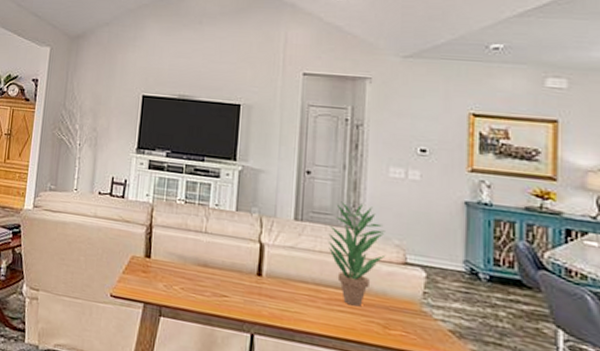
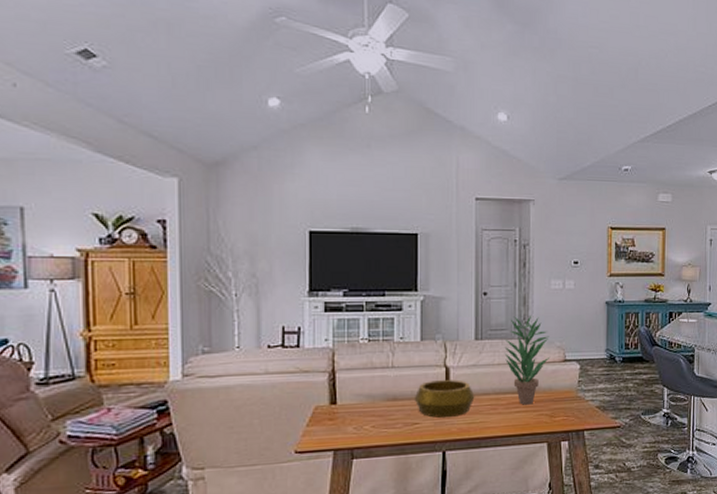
decorative bowl: none [224,254,291,300] -> present [414,380,475,418]

